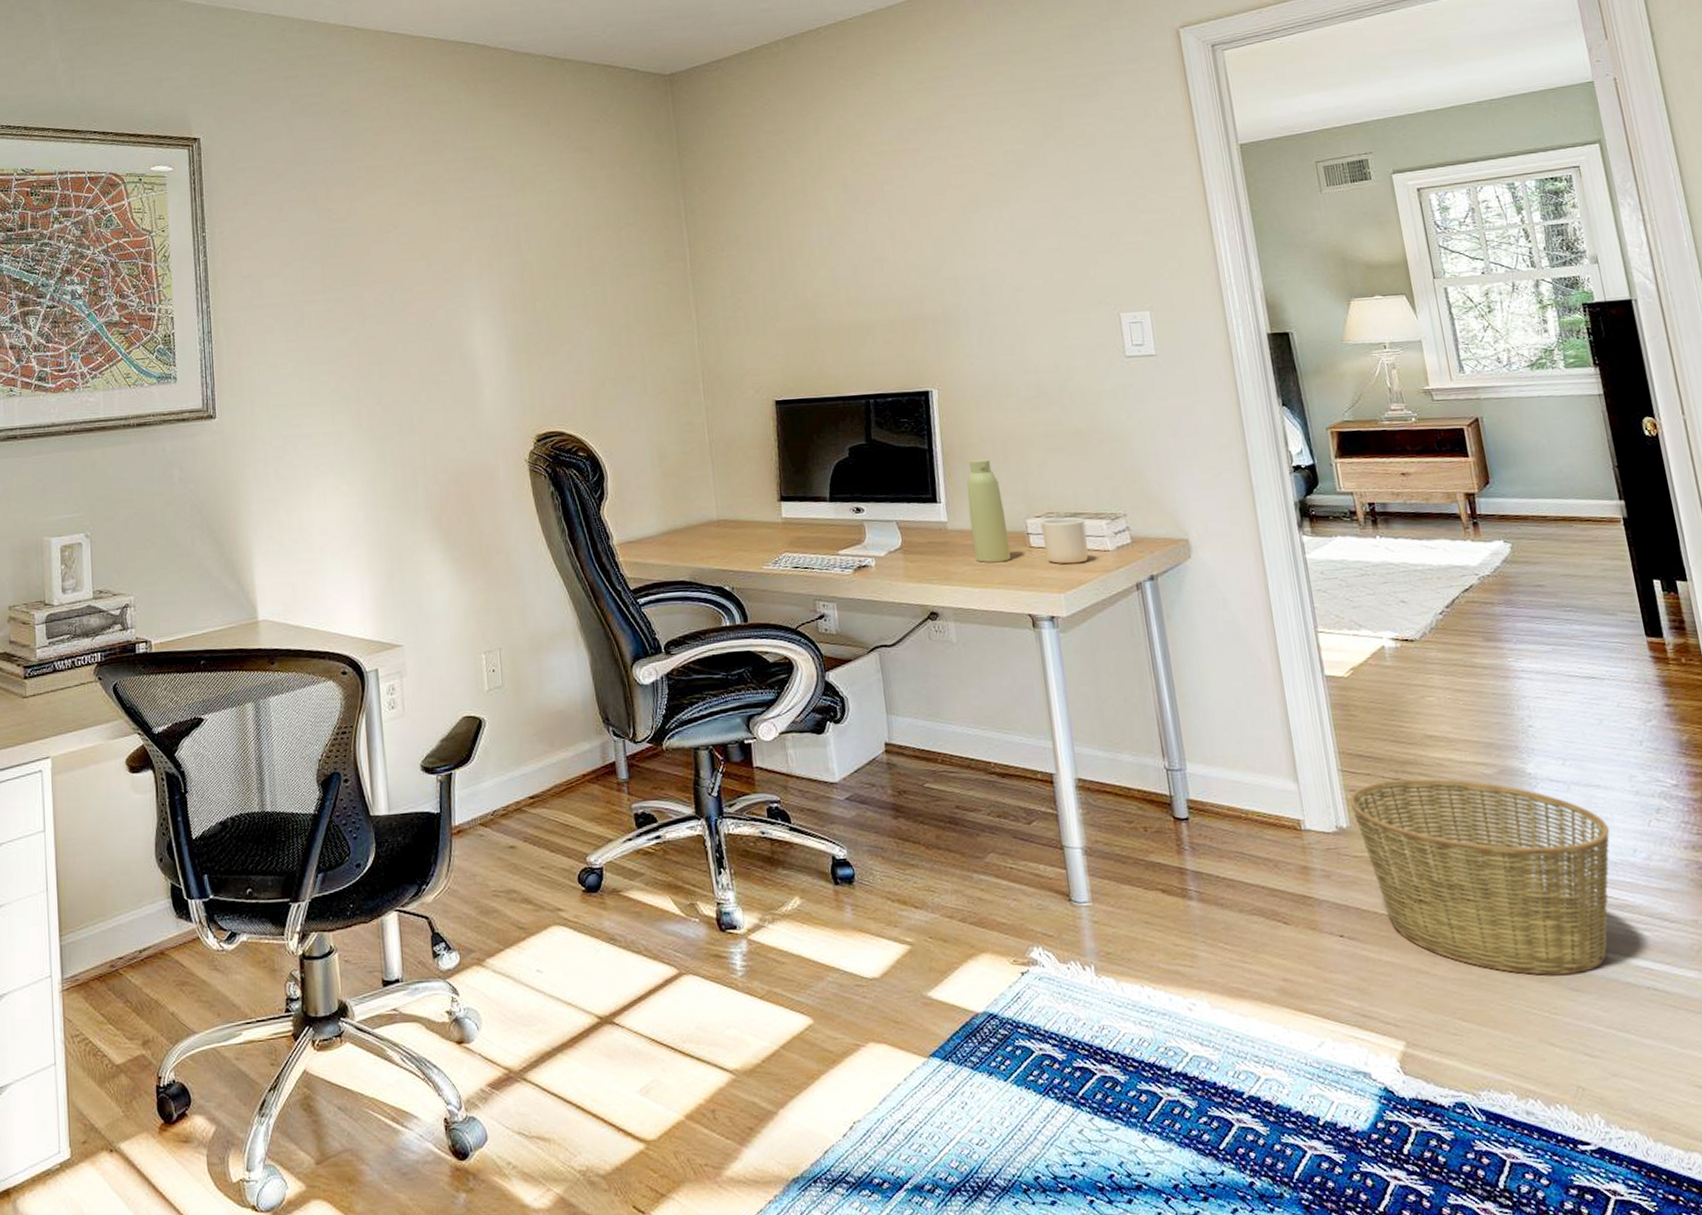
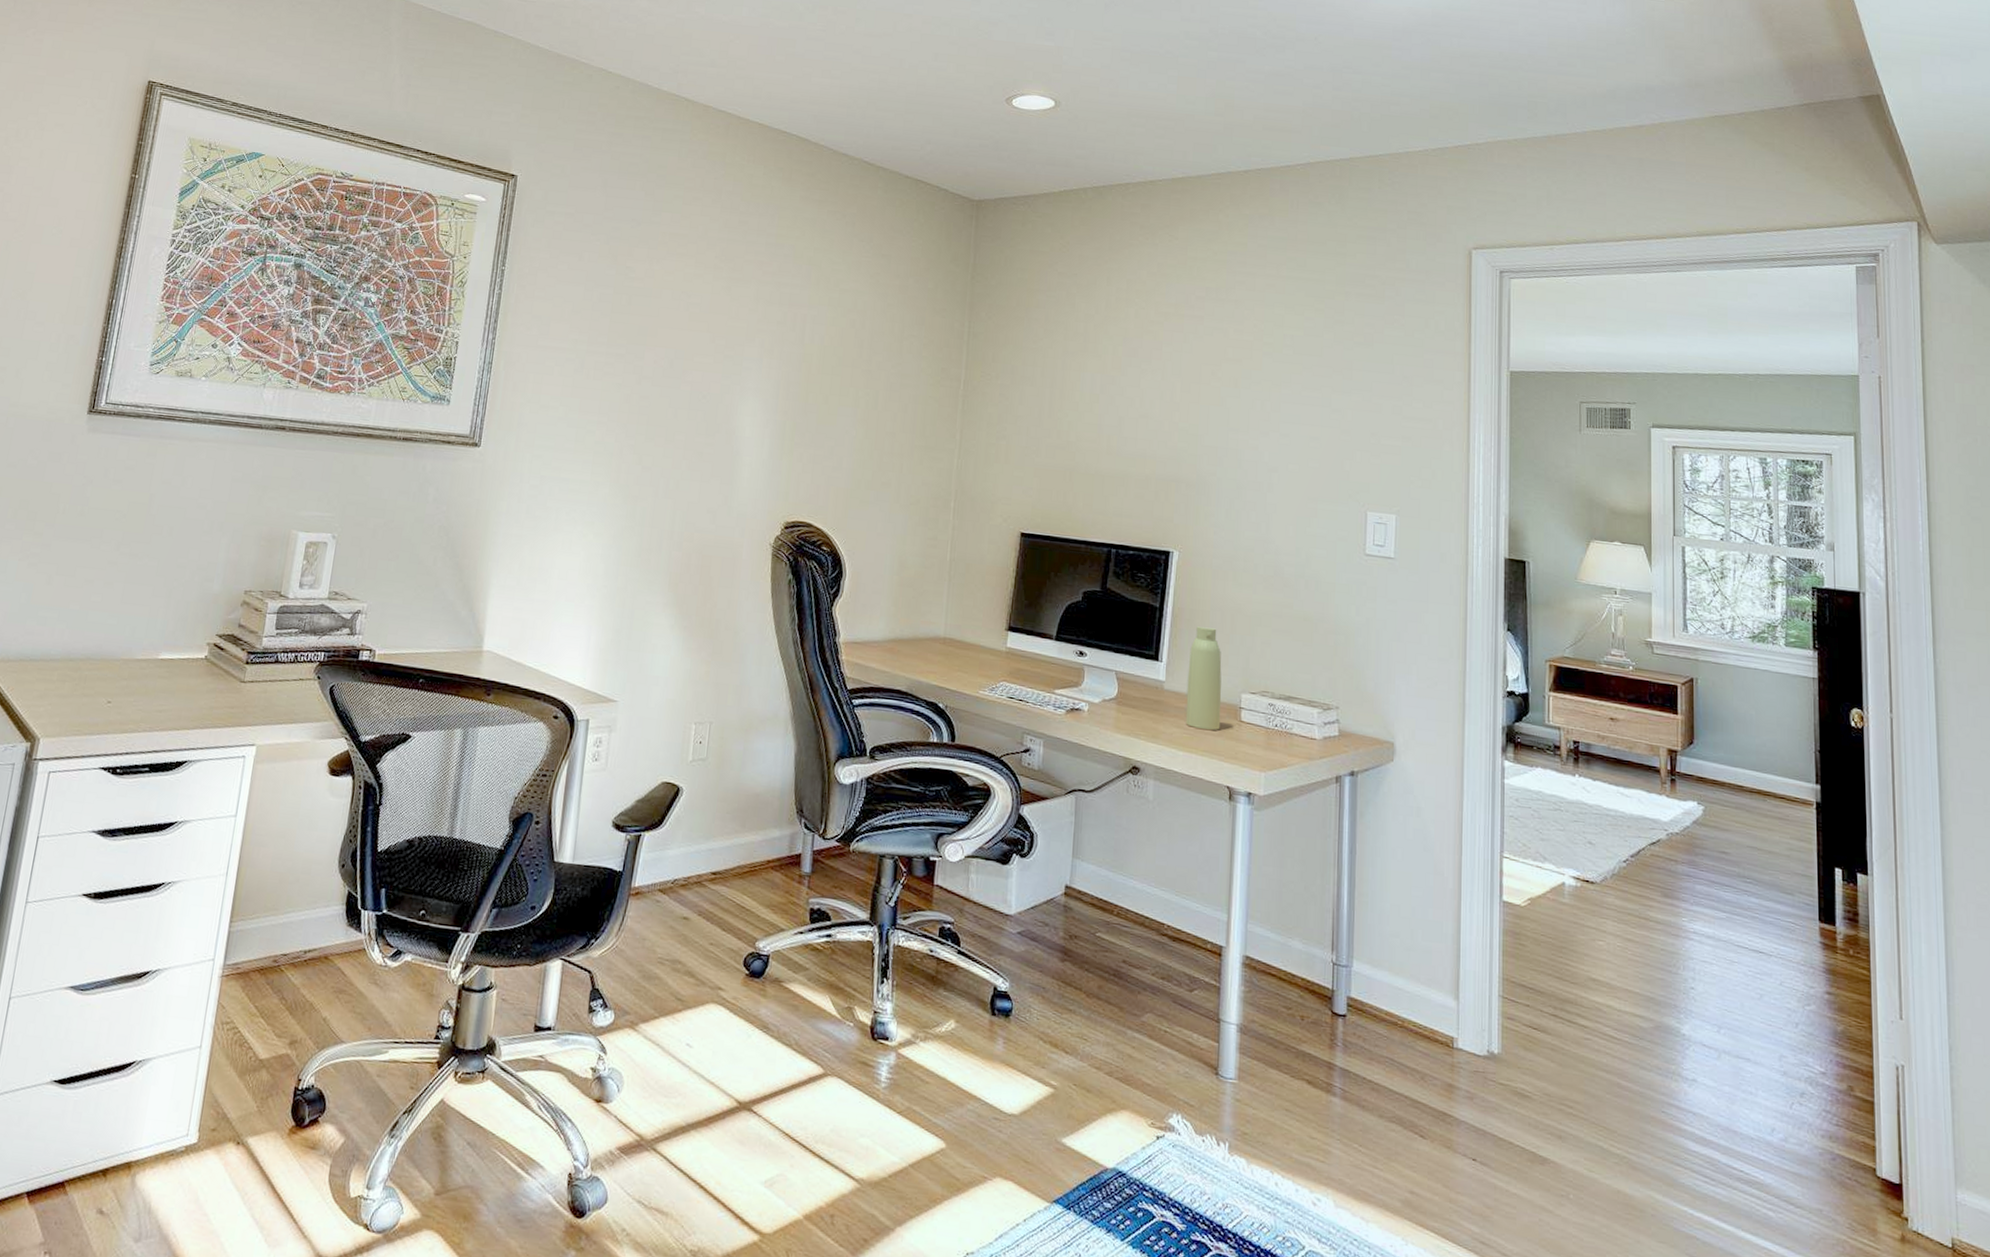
mug: present [1040,516,1089,564] -> none [1254,696,1298,746]
basket: present [1349,778,1610,975] -> none [1504,1015,1752,1241]

